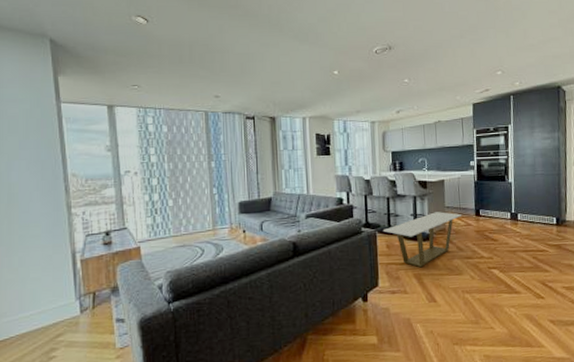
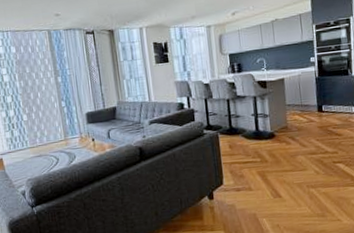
coffee table: present [382,212,462,268] -> none [224,110,304,166]

